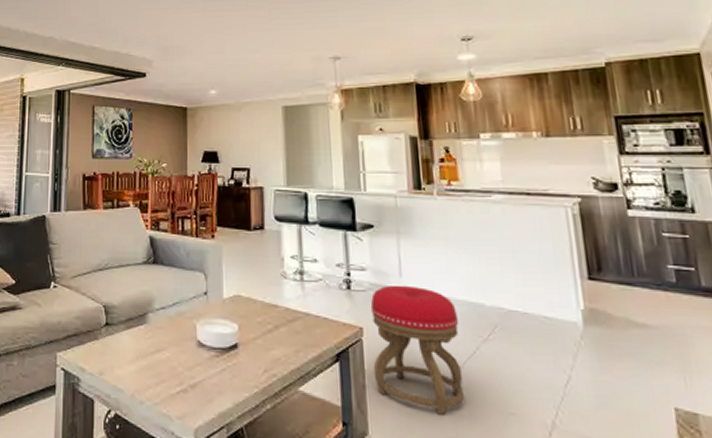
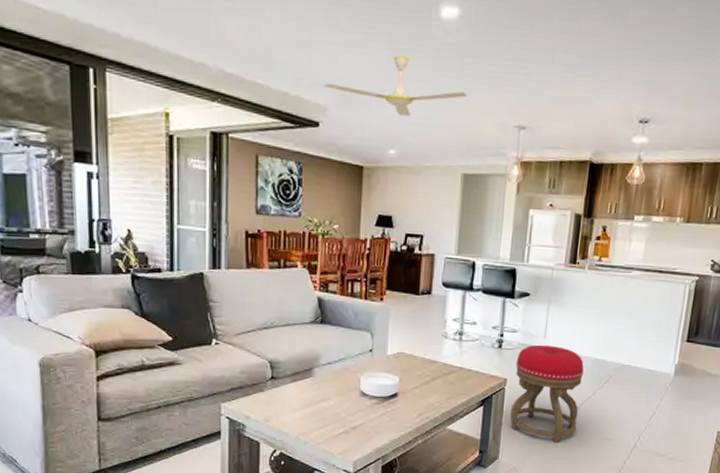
ceiling fan: none [148,11,279,60] -> present [323,56,468,116]

